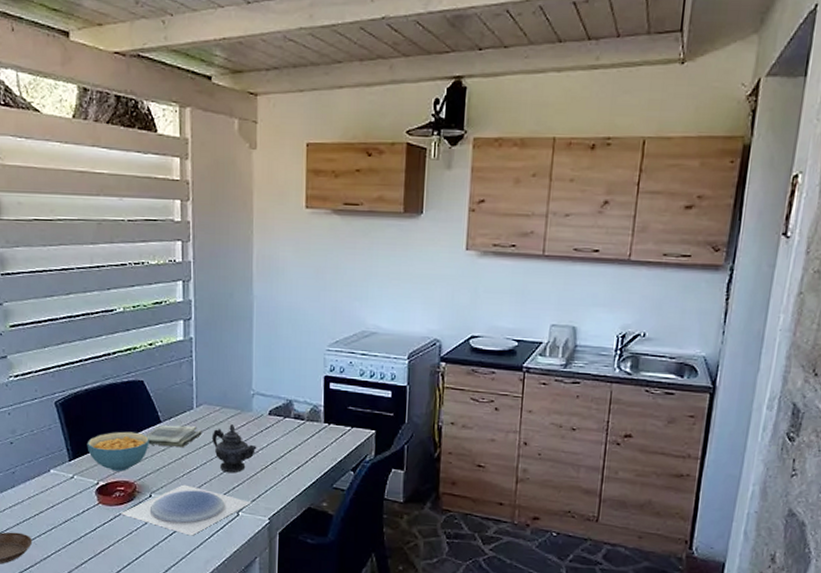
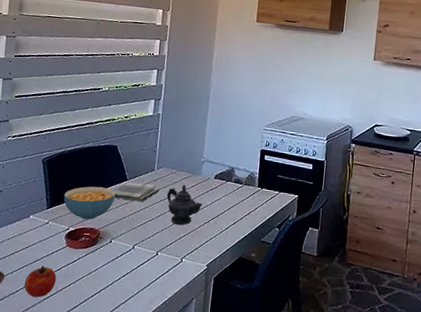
fruit: none [55,526,92,562] -> present [24,265,57,298]
plate: present [121,484,252,536] -> none [84,233,194,278]

